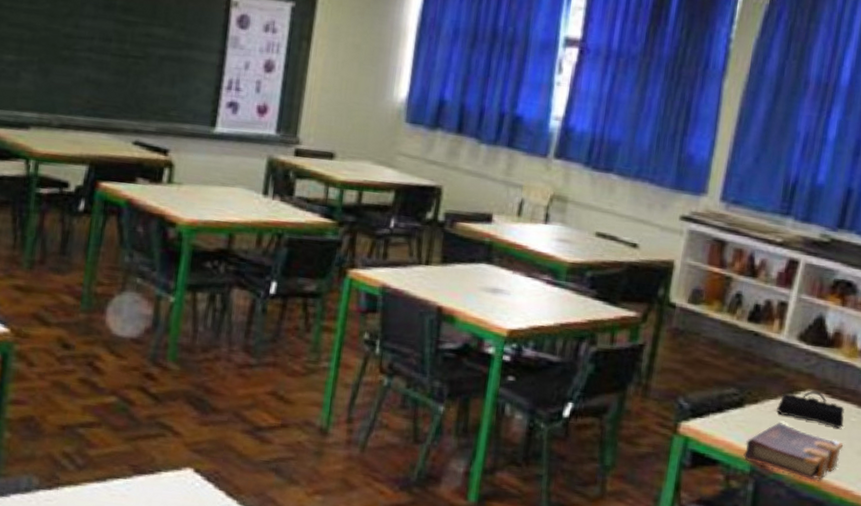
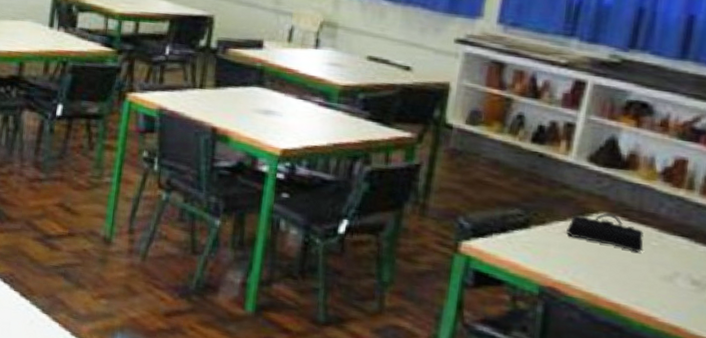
book: present [743,421,844,480] -> none [531,243,644,305]

